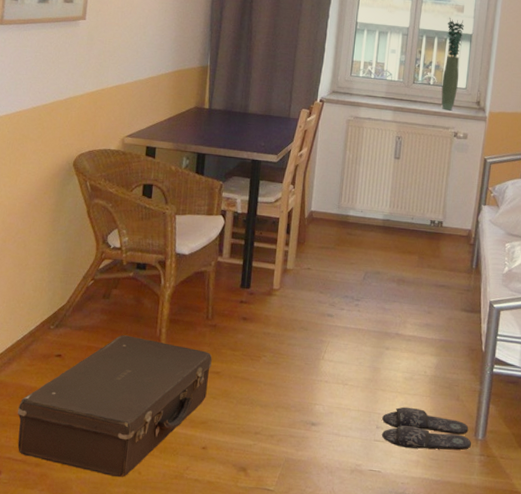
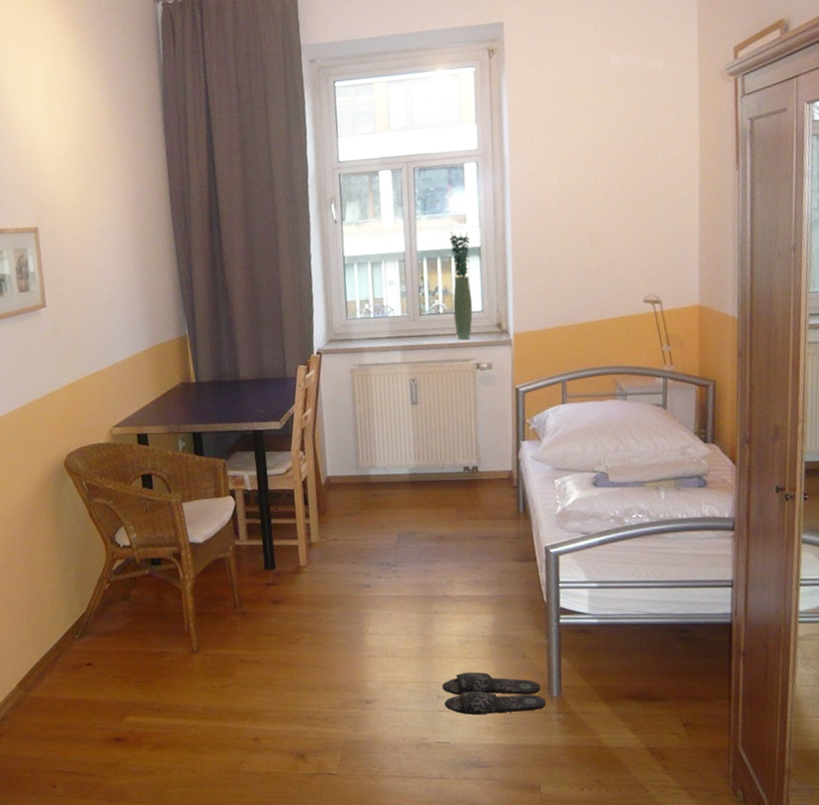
suitcase: present [17,335,212,478] -> none [59,635,249,779]

